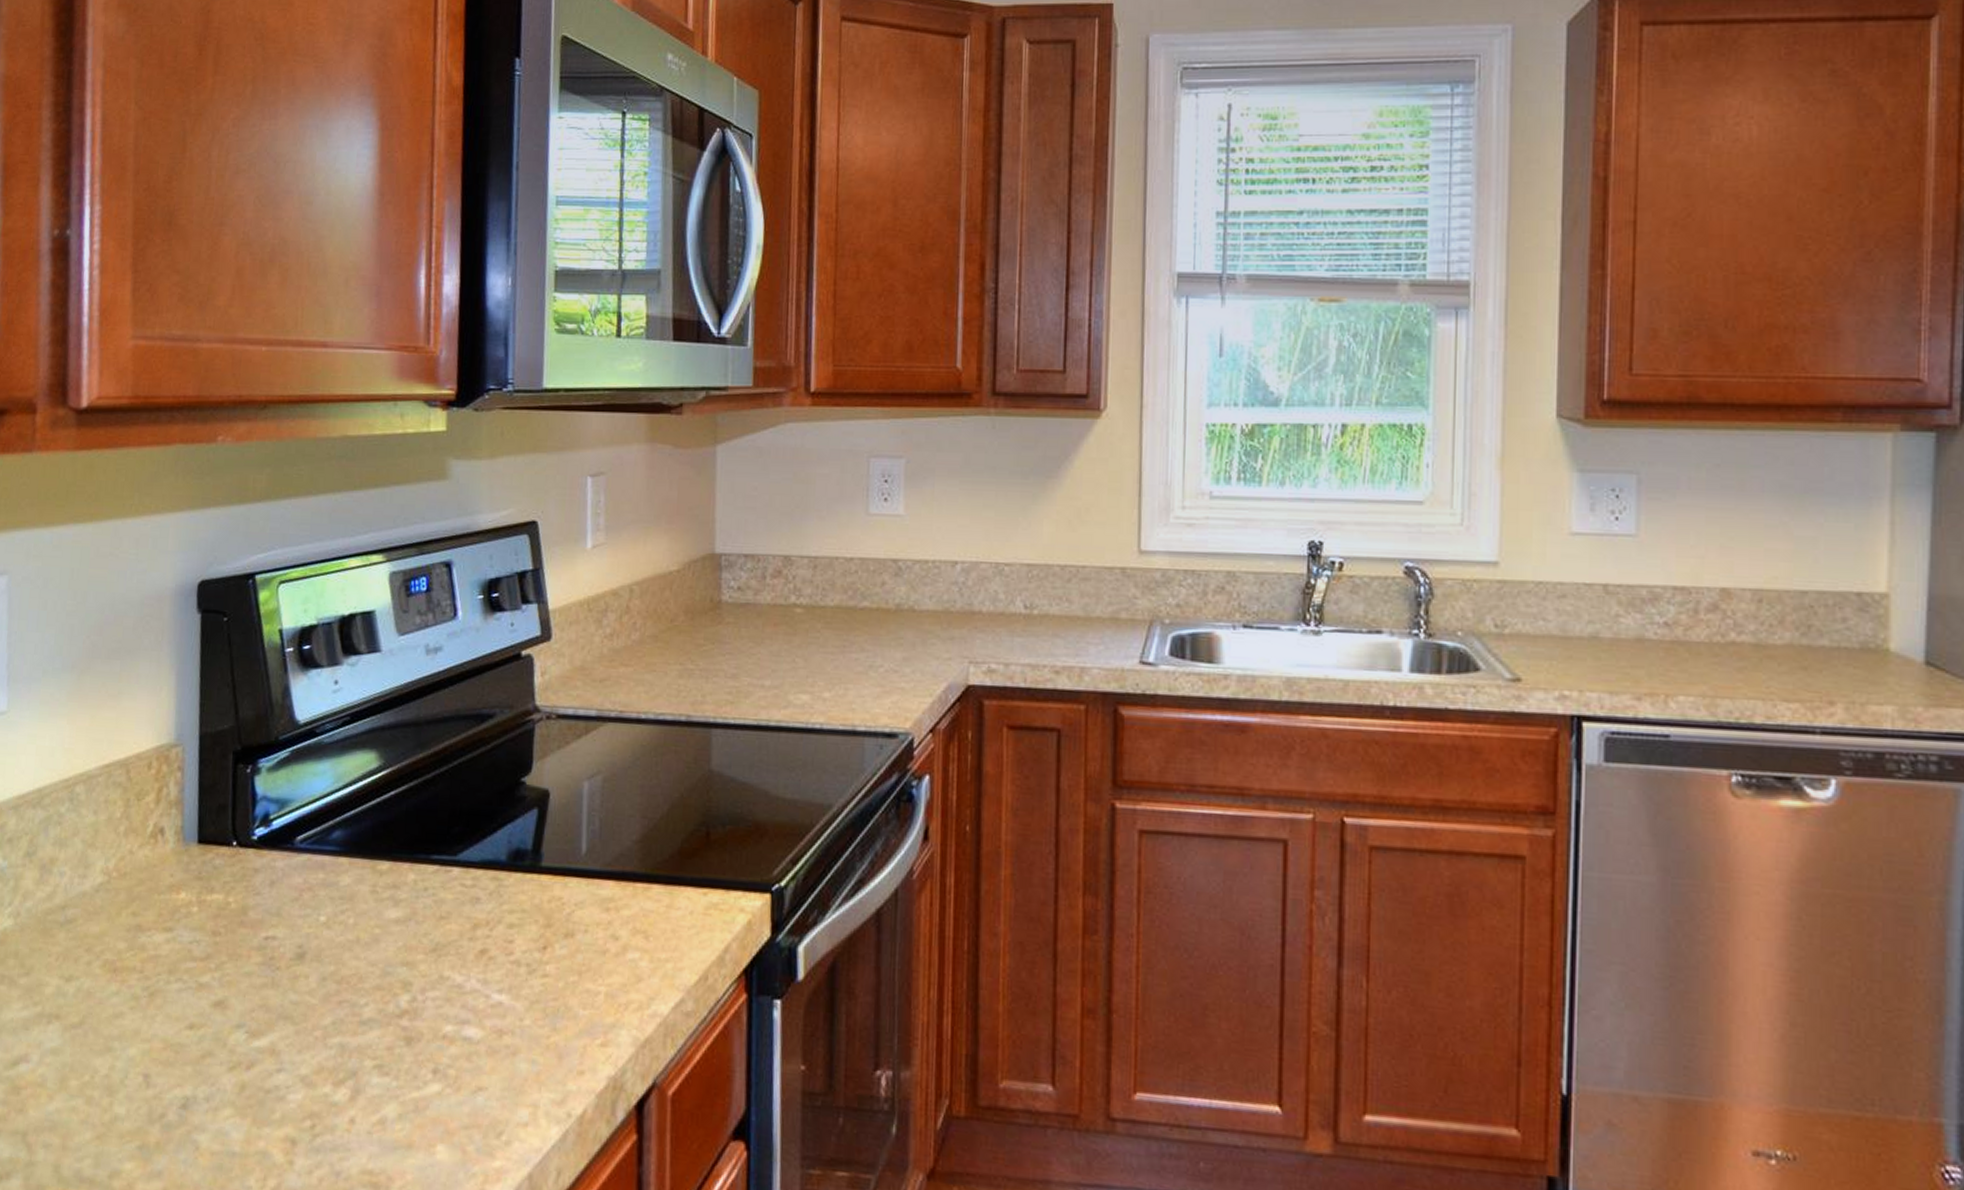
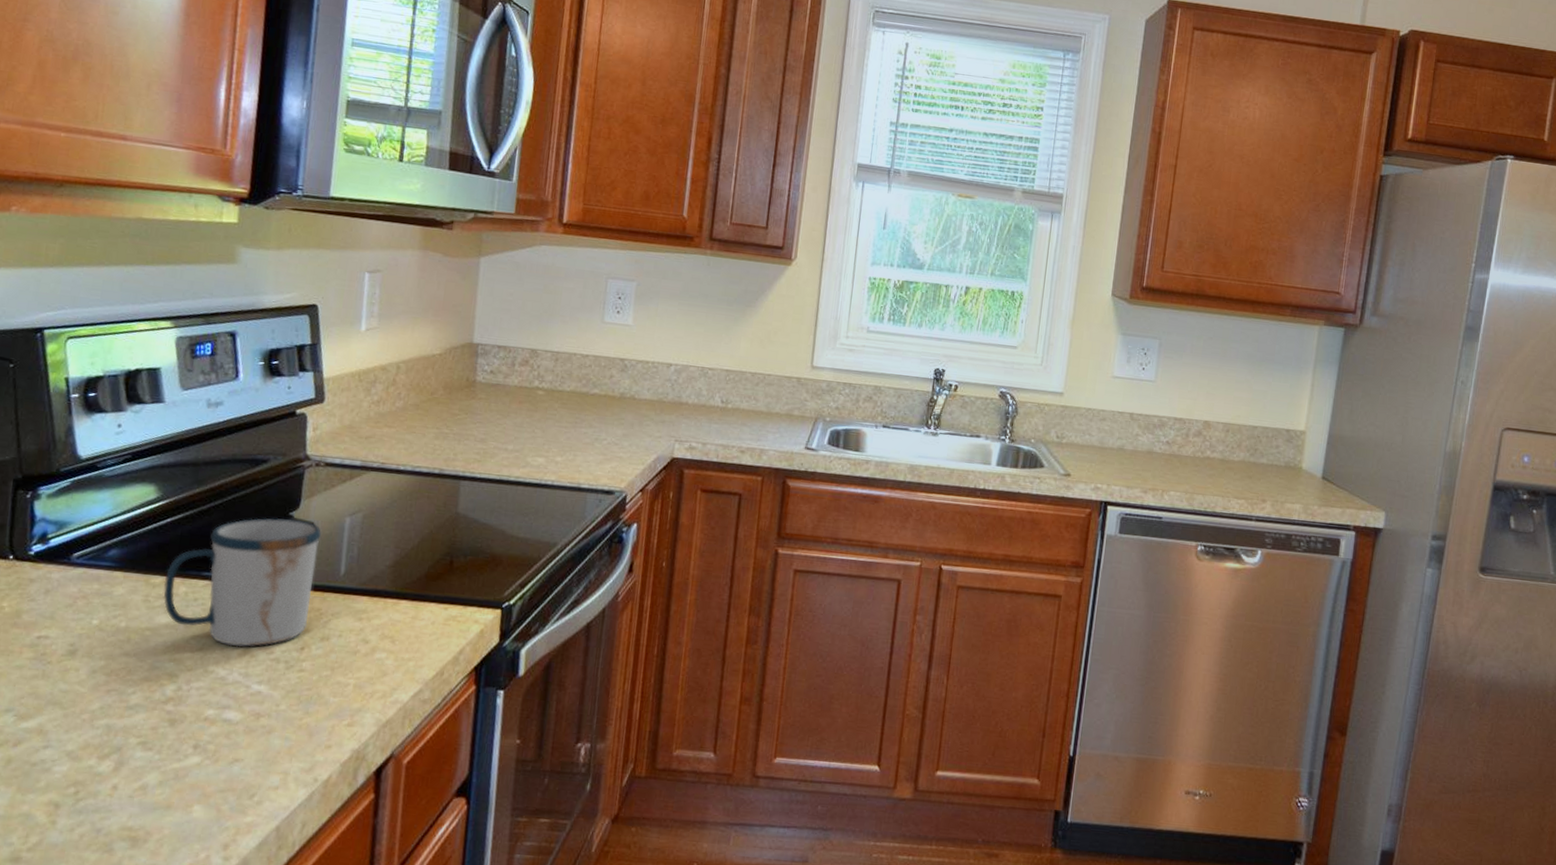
mug: none [391,785,557,947] -> present [163,518,321,647]

